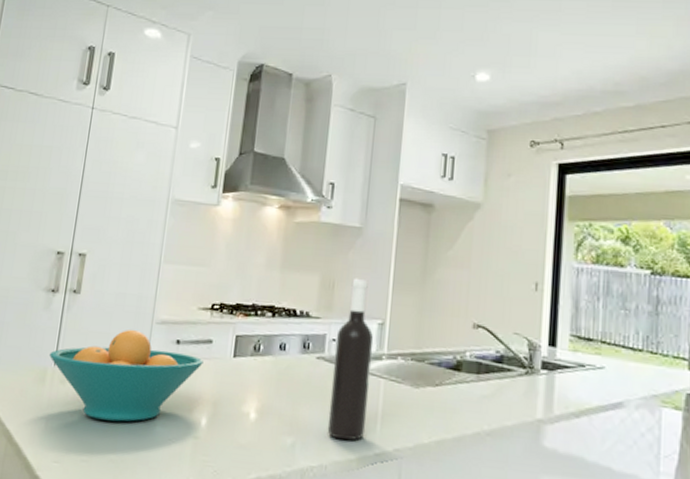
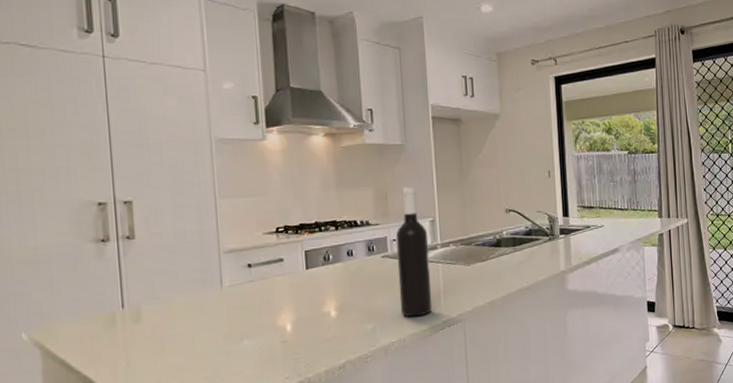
fruit bowl: present [48,329,204,422] -> none [113,262,278,347]

